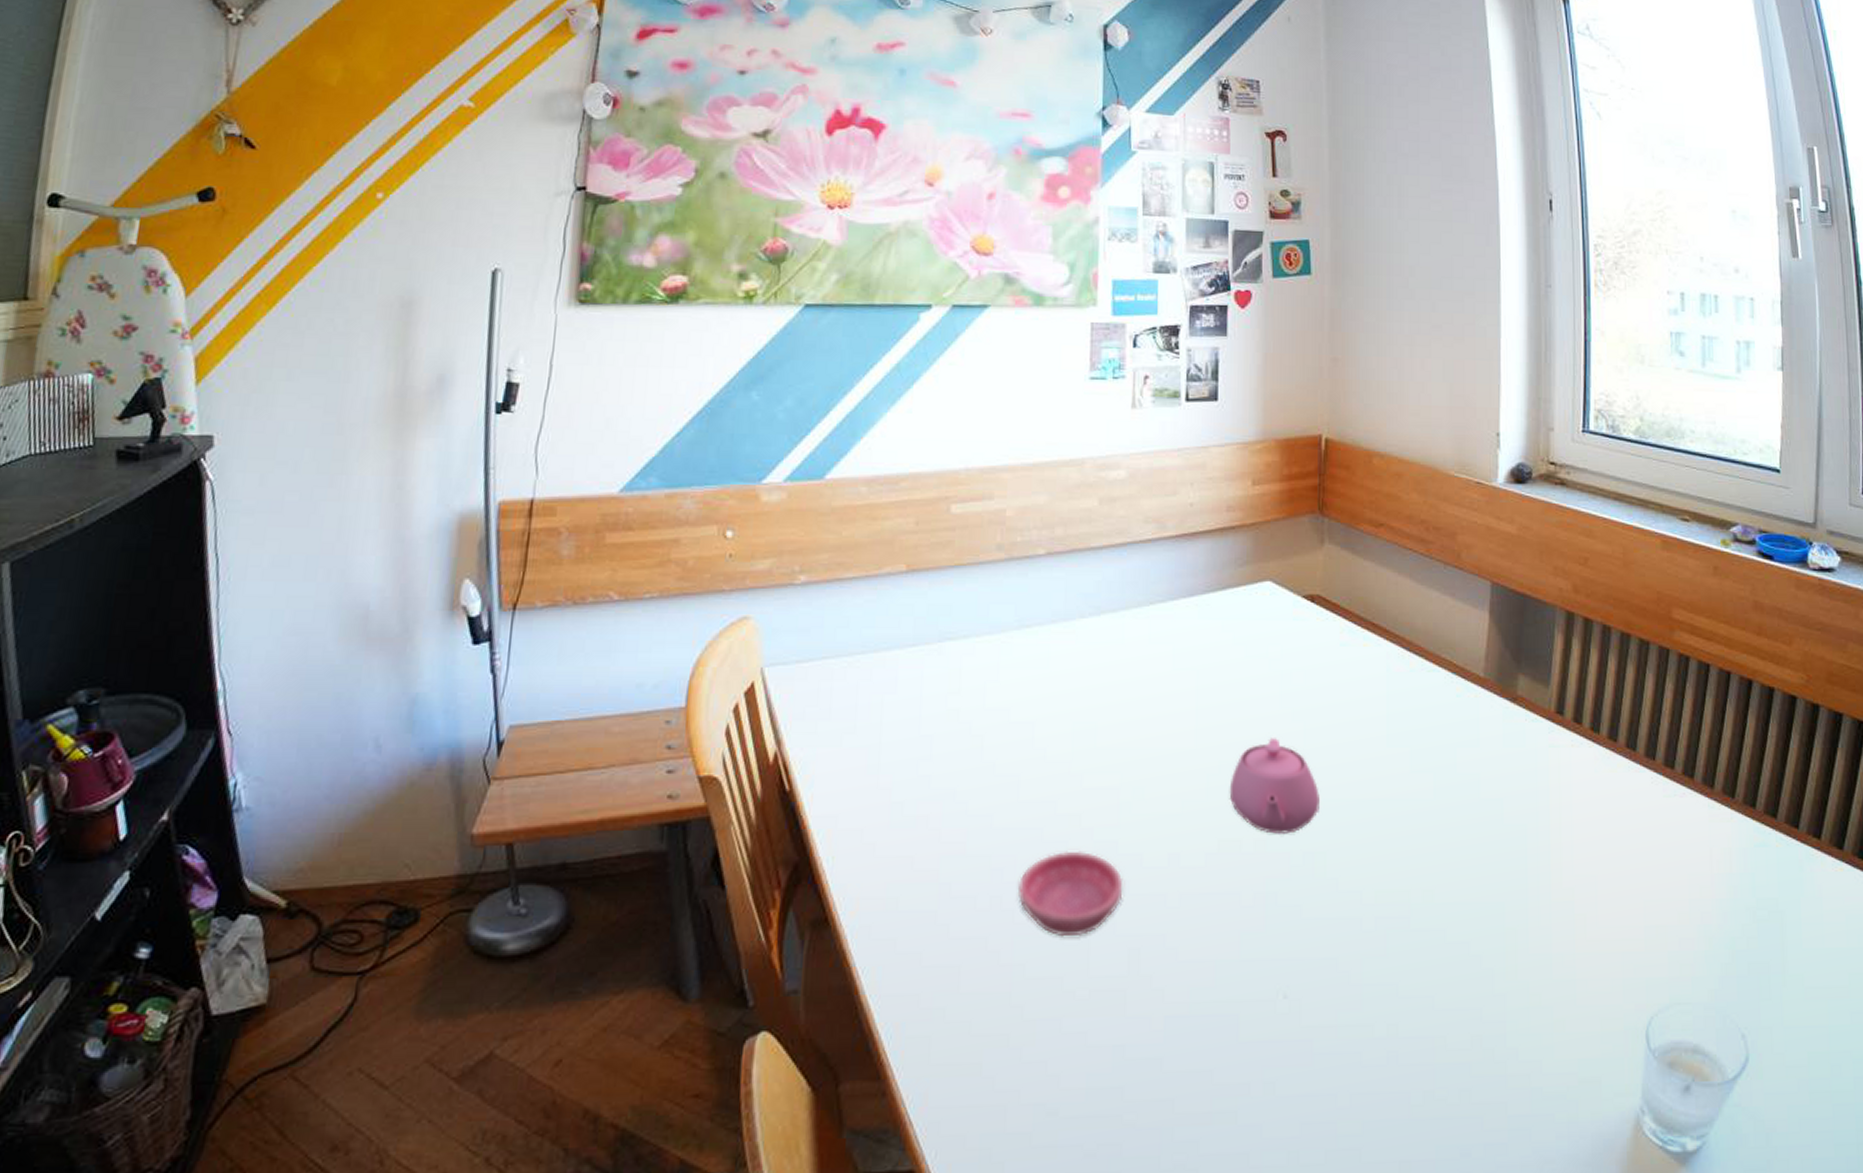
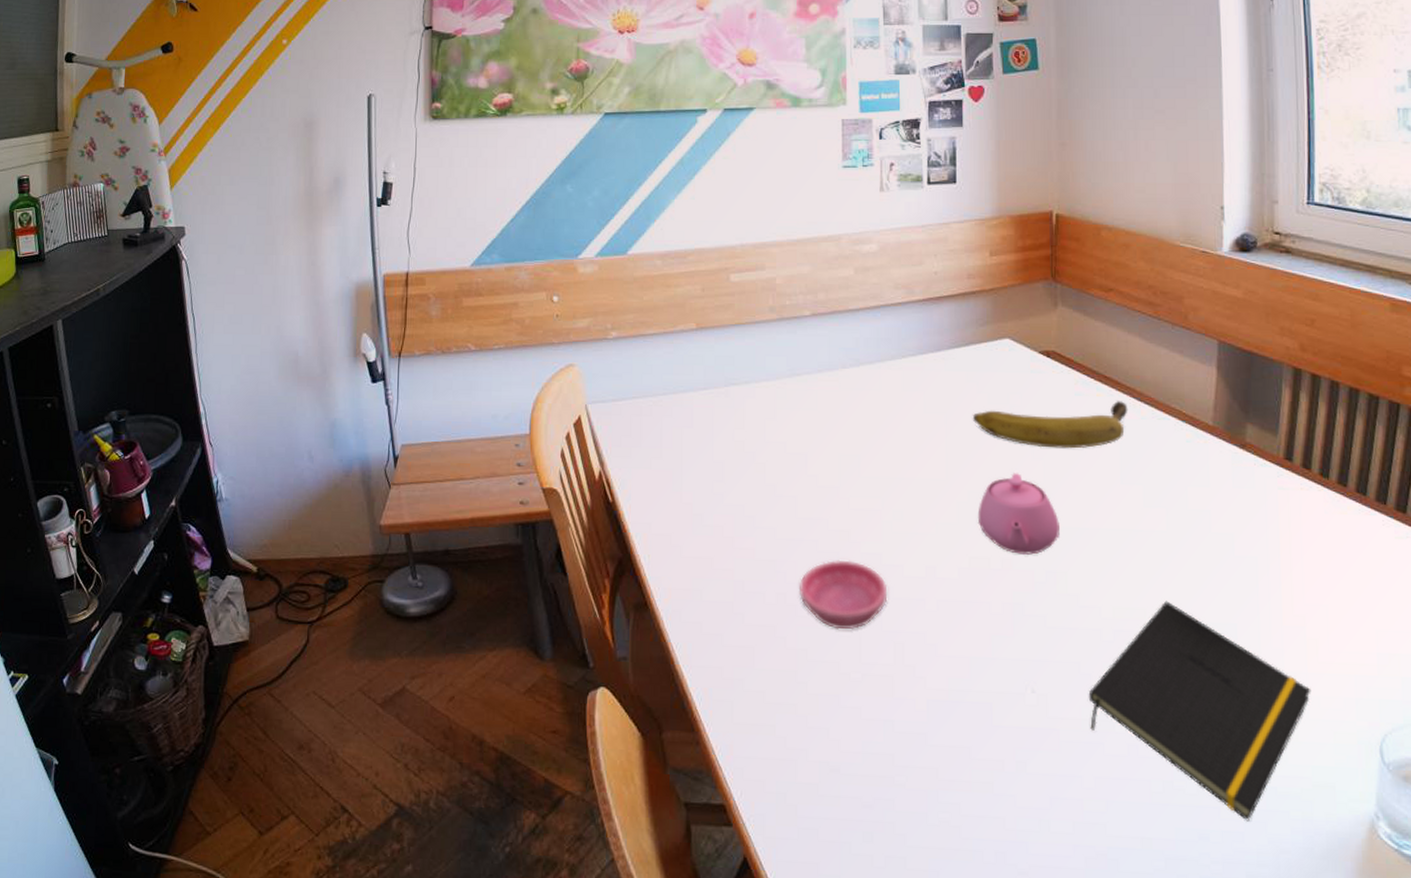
fruit: none [1226,651,1397,708] -> present [972,401,1128,449]
notepad: none [1345,880,1579,1130] -> present [1088,601,1311,822]

